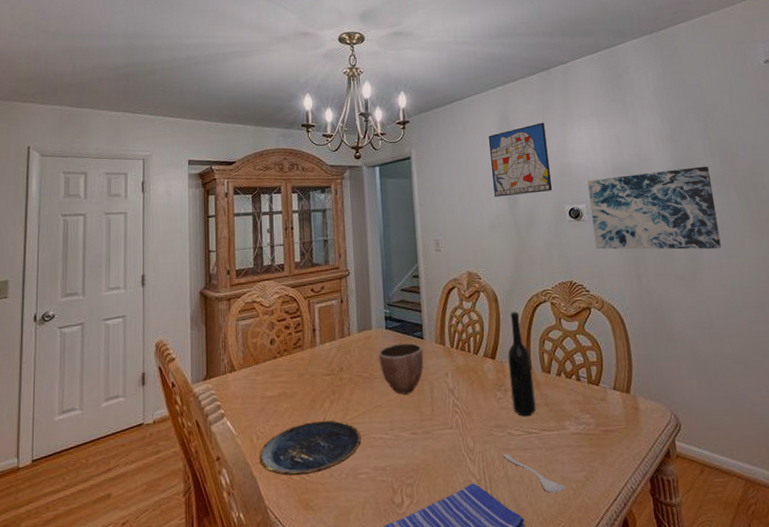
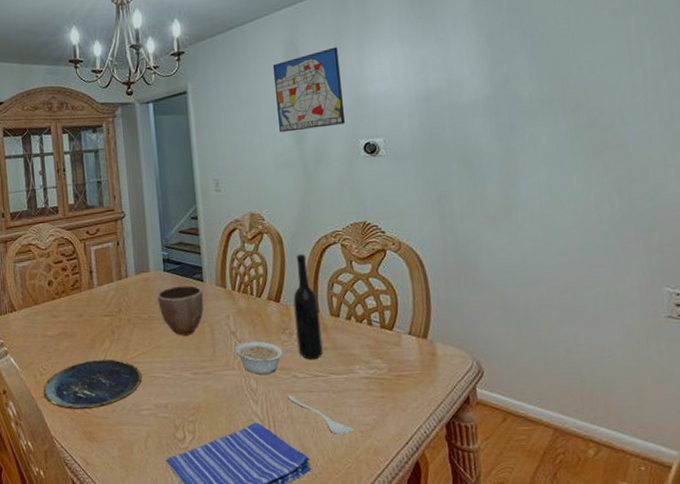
legume: none [453,398,499,433] -> present [235,340,283,374]
wall art: present [587,166,722,250] -> none [386,90,543,187]

